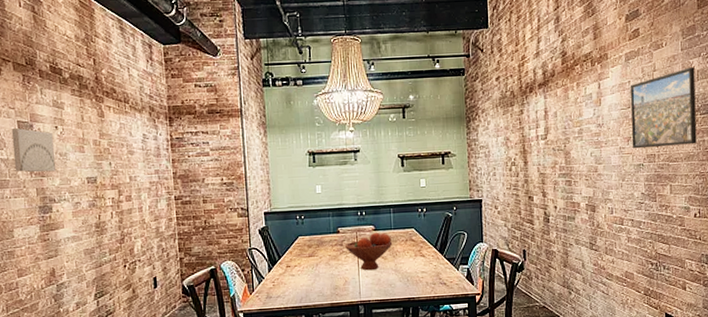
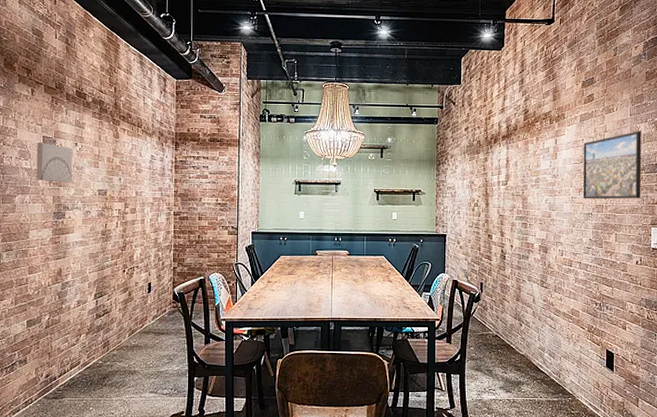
fruit bowl: present [344,232,393,271] -> none [321,257,364,291]

